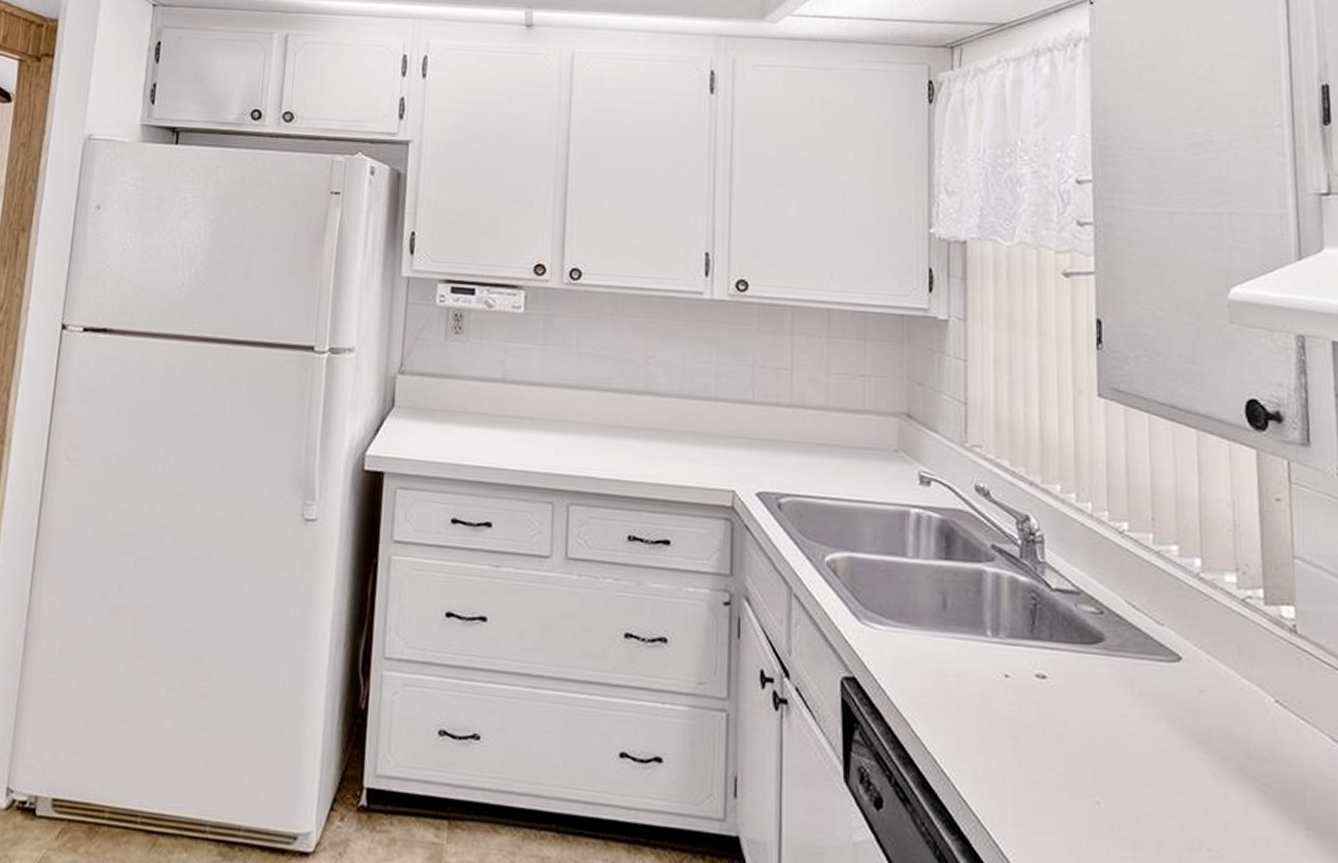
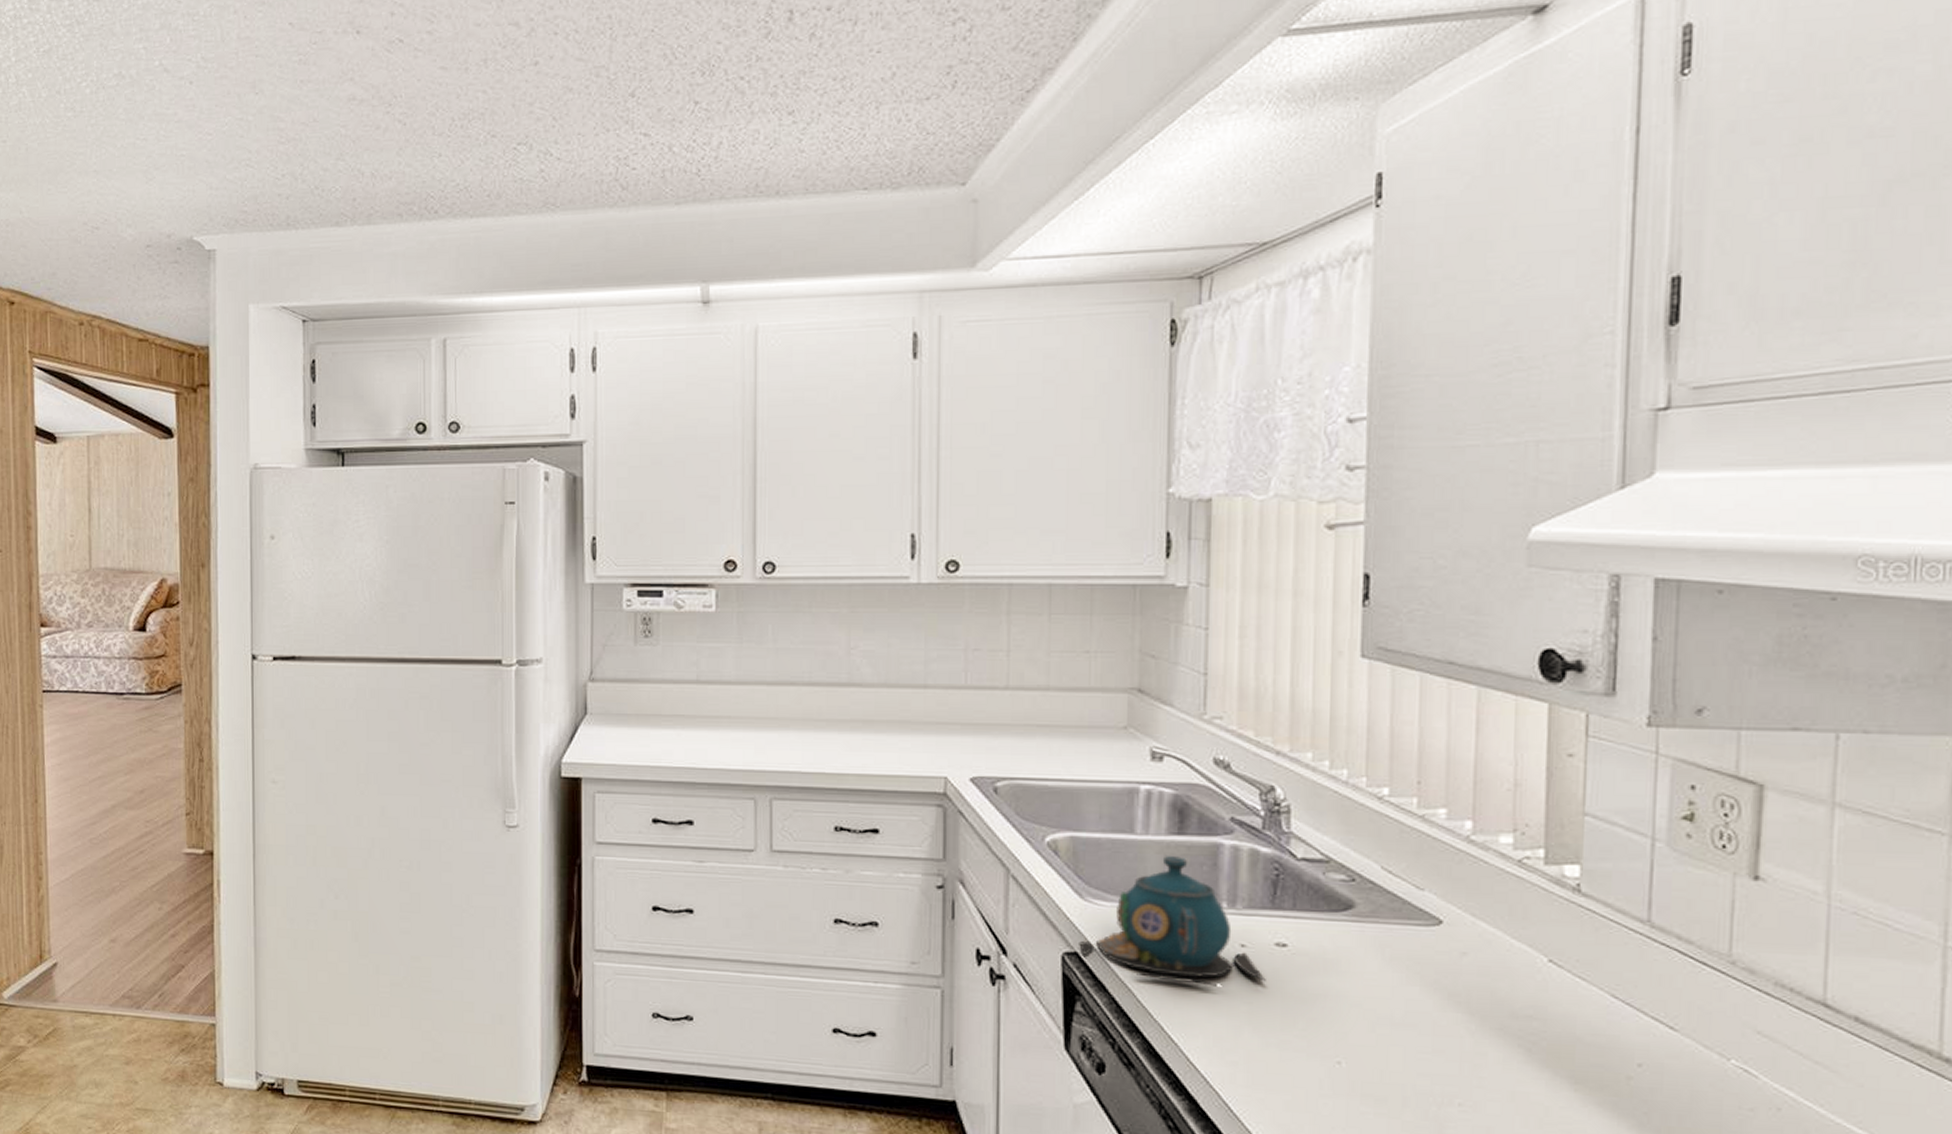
teapot: none [857,581,1029,718] -> present [1079,856,1266,987]

